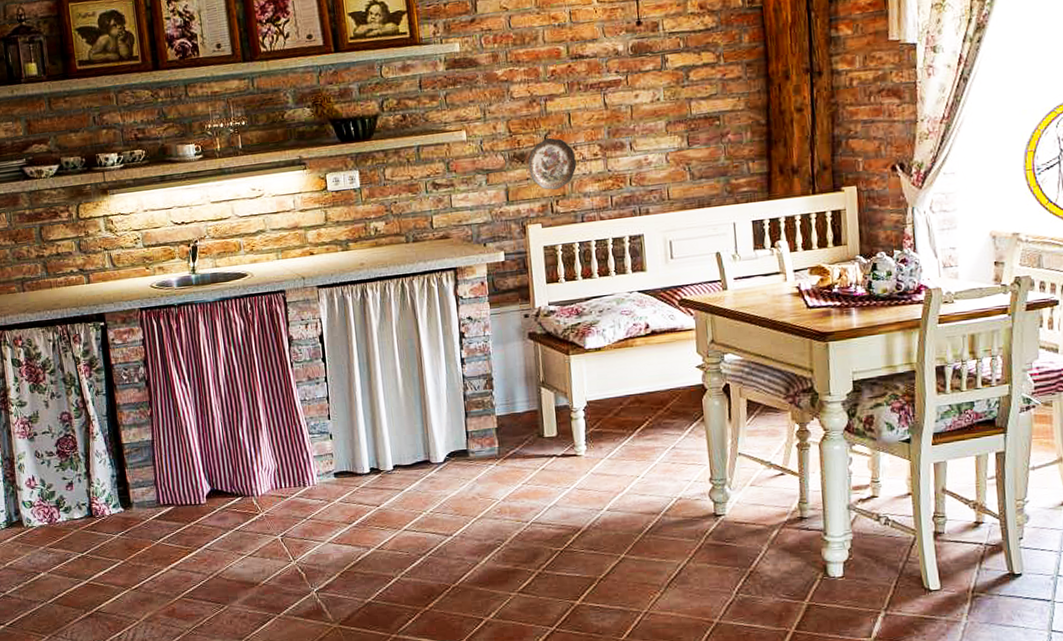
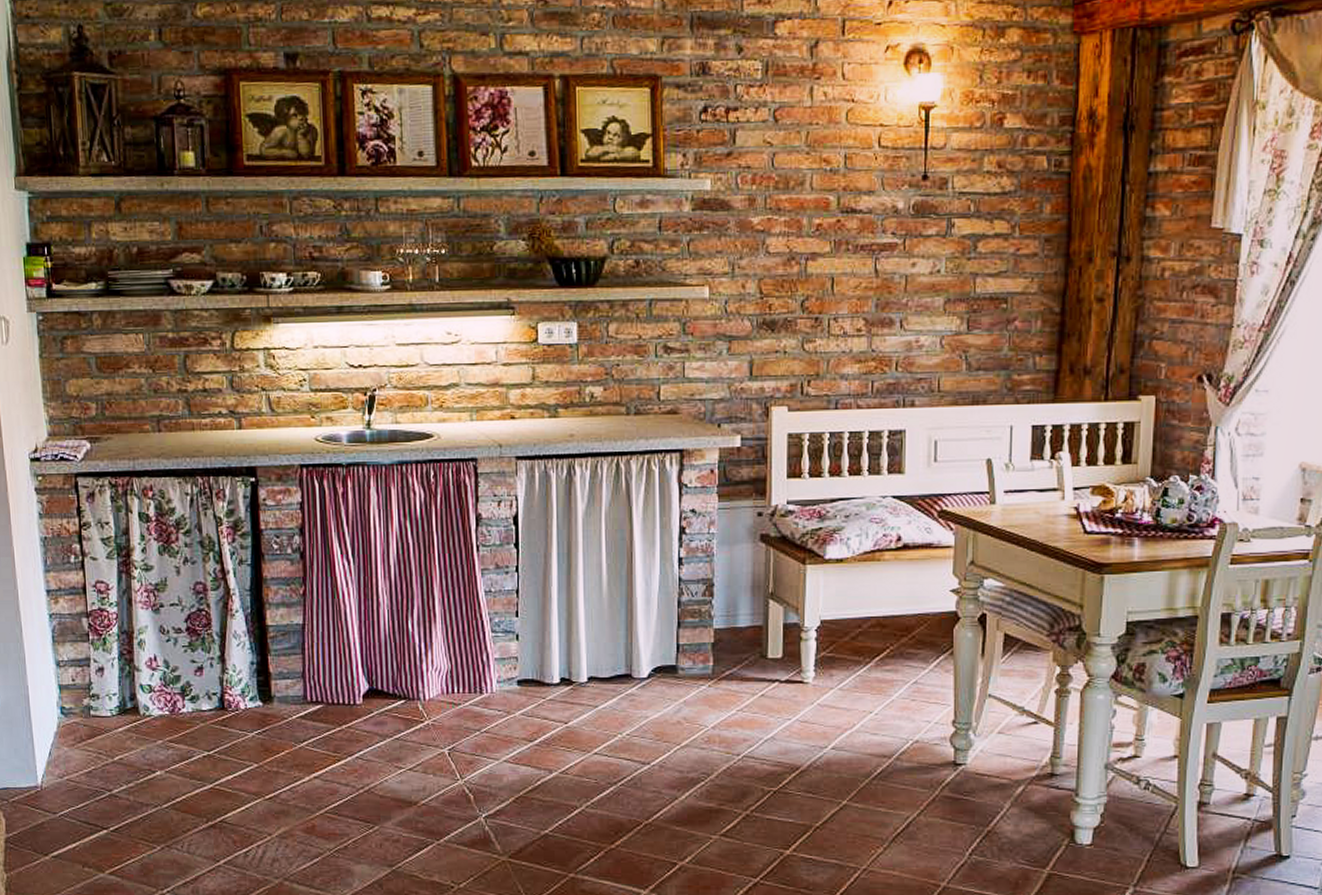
decorative plate: present [528,137,577,190] -> none [779,304,835,367]

